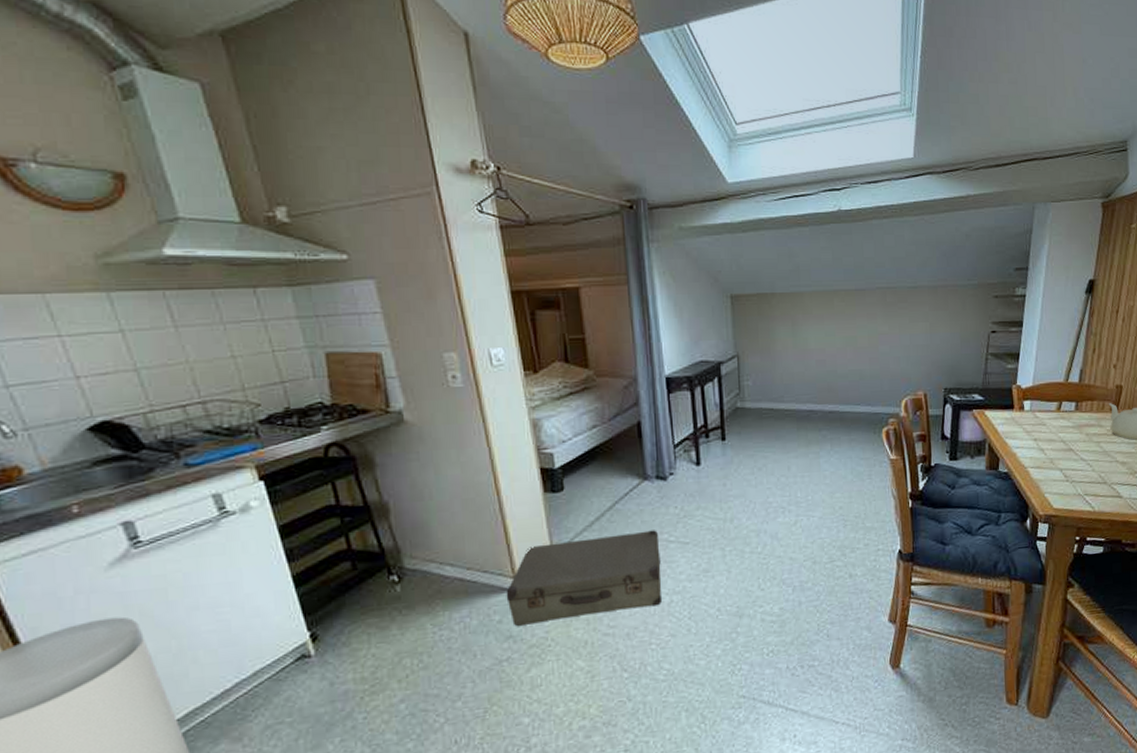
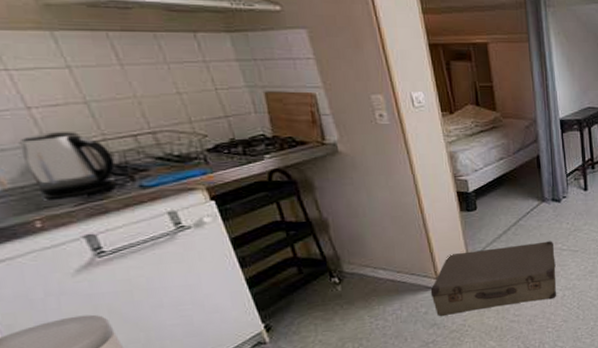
kettle: none [63,402,161,483] -> present [17,131,118,202]

